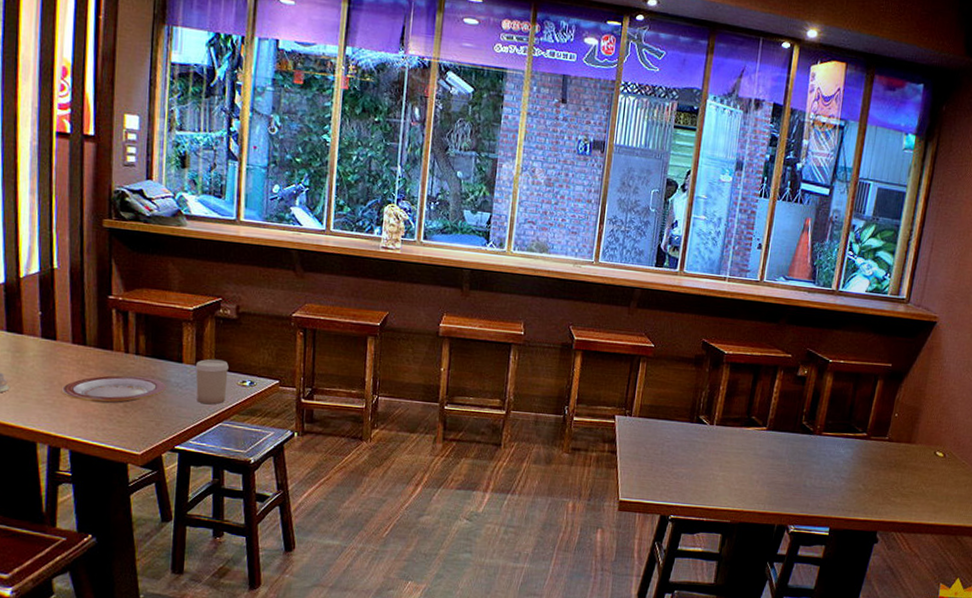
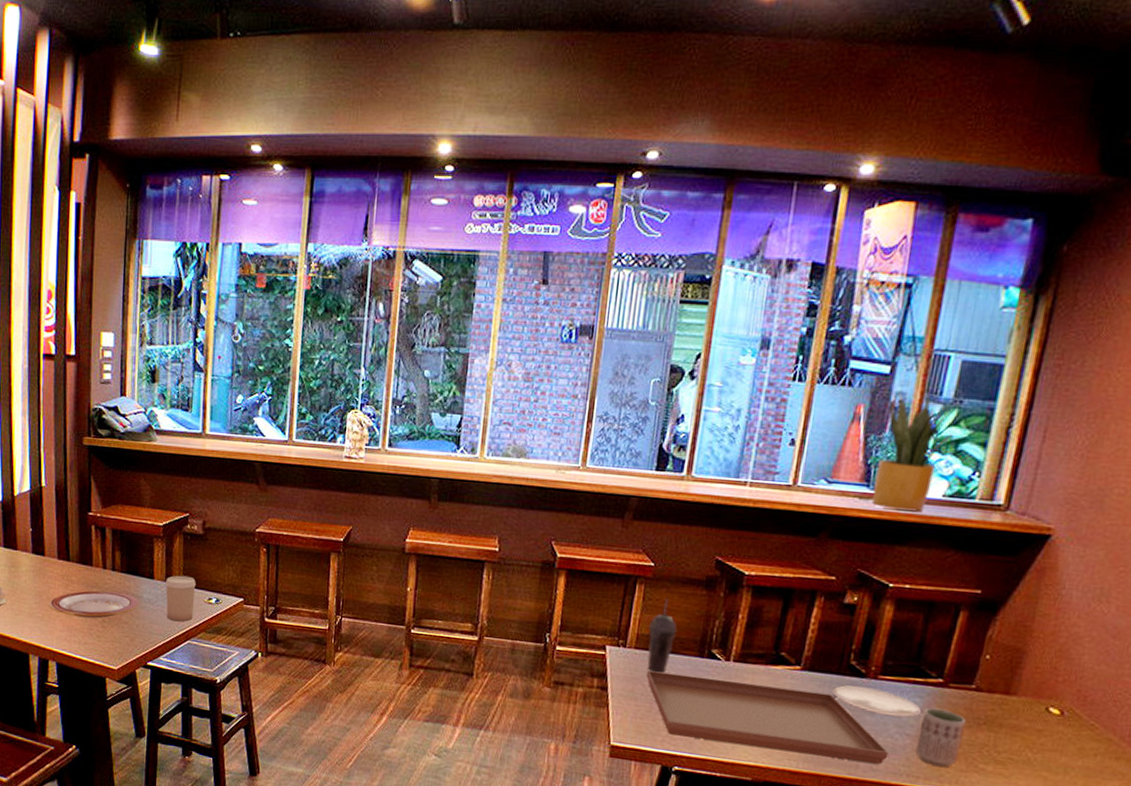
serving tray: none [647,435,830,502] -> present [646,670,889,764]
beverage cup: none [649,373,673,436] -> present [647,597,678,672]
plate: none [790,441,852,465] -> present [833,685,921,718]
planter: none [817,213,873,304] -> present [871,395,954,512]
cup: none [848,456,883,502] -> present [915,707,967,768]

